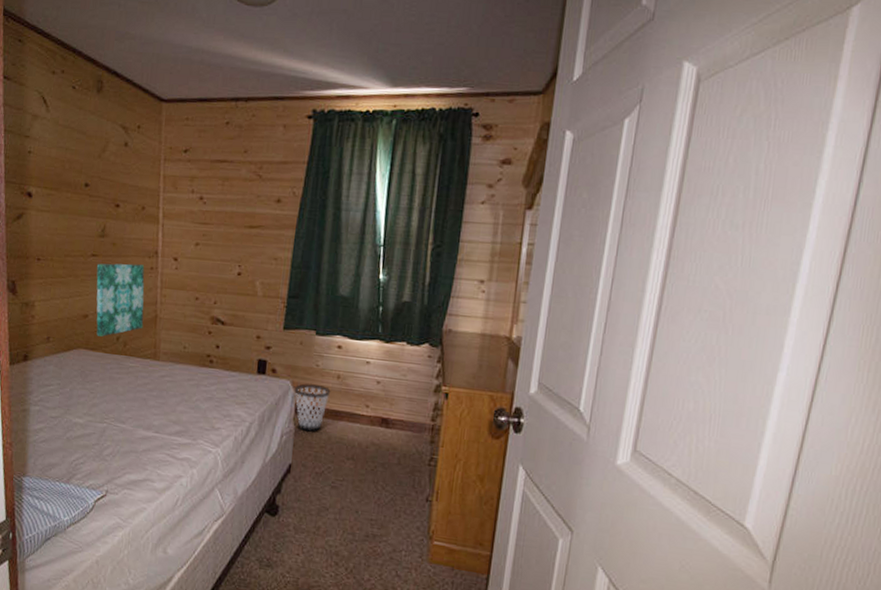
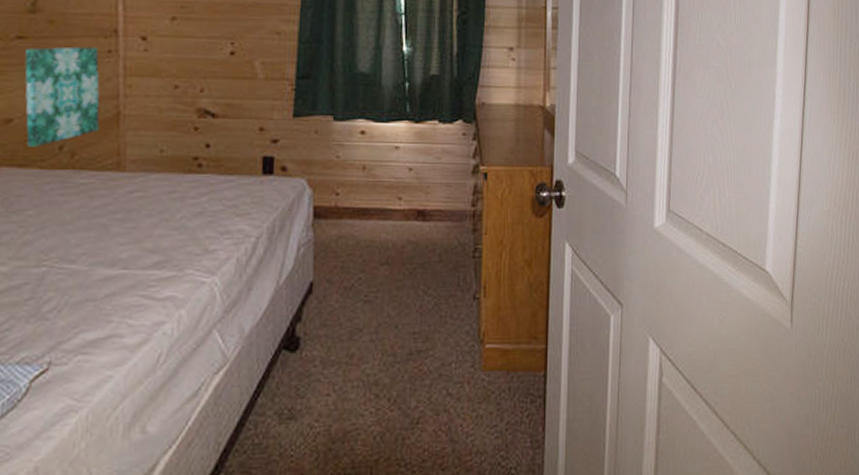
wastebasket: present [294,383,331,432] -> none [311,179,356,238]

